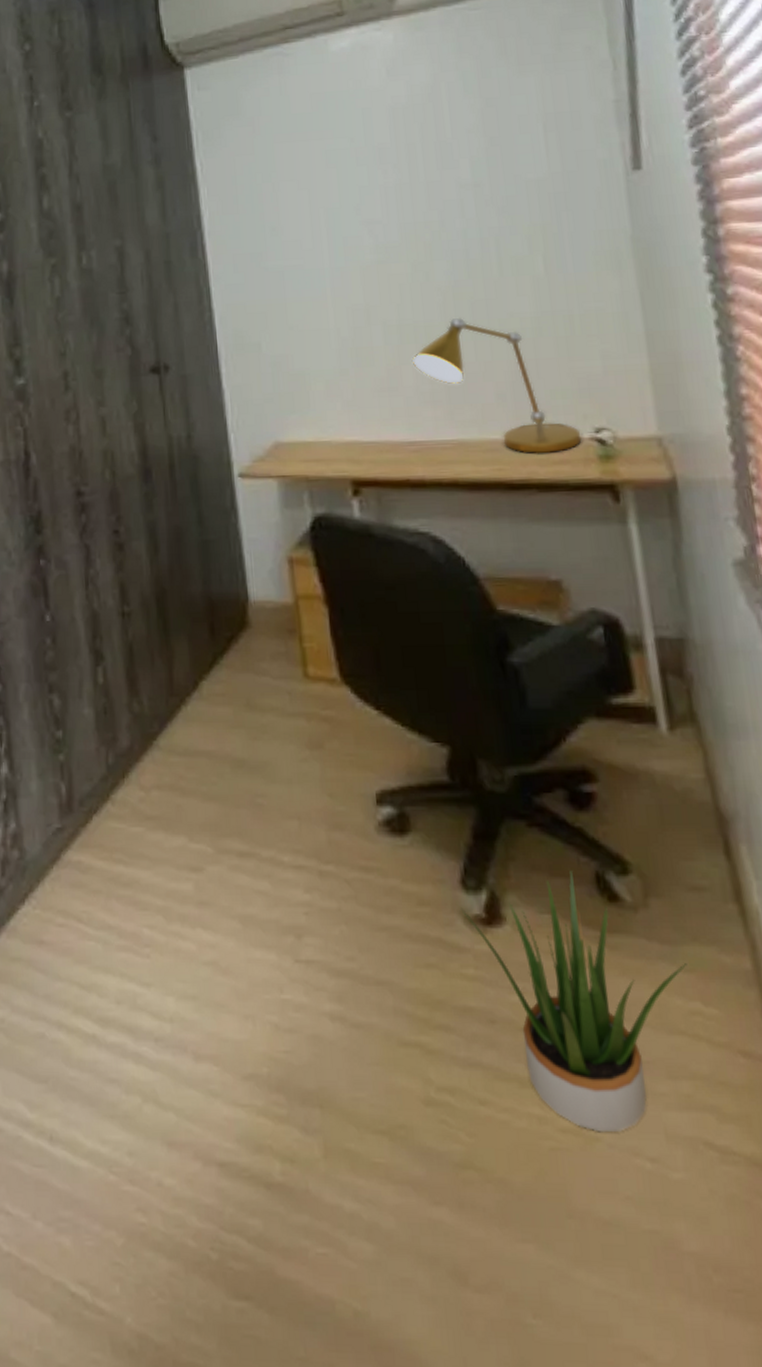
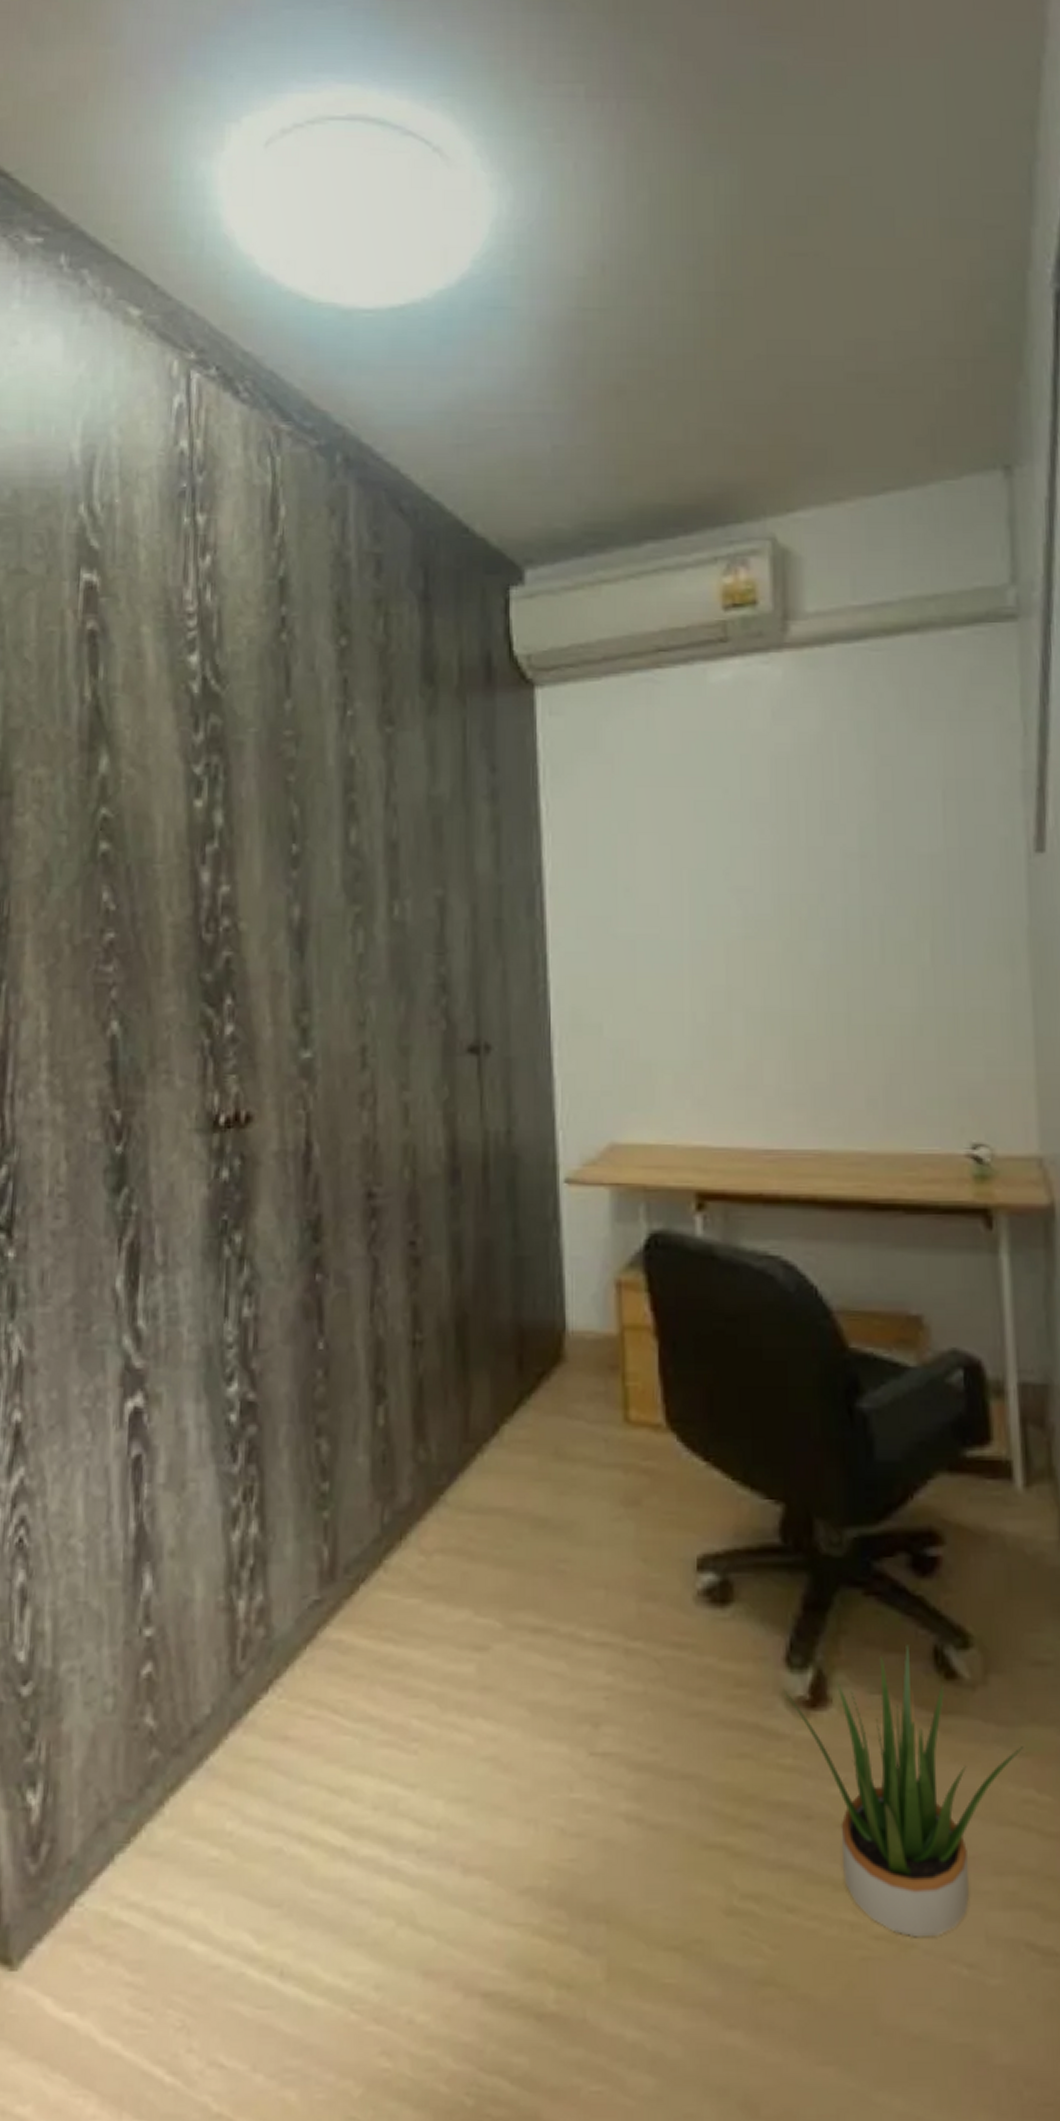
desk lamp: present [412,317,582,454] -> none [775,1008,957,1171]

